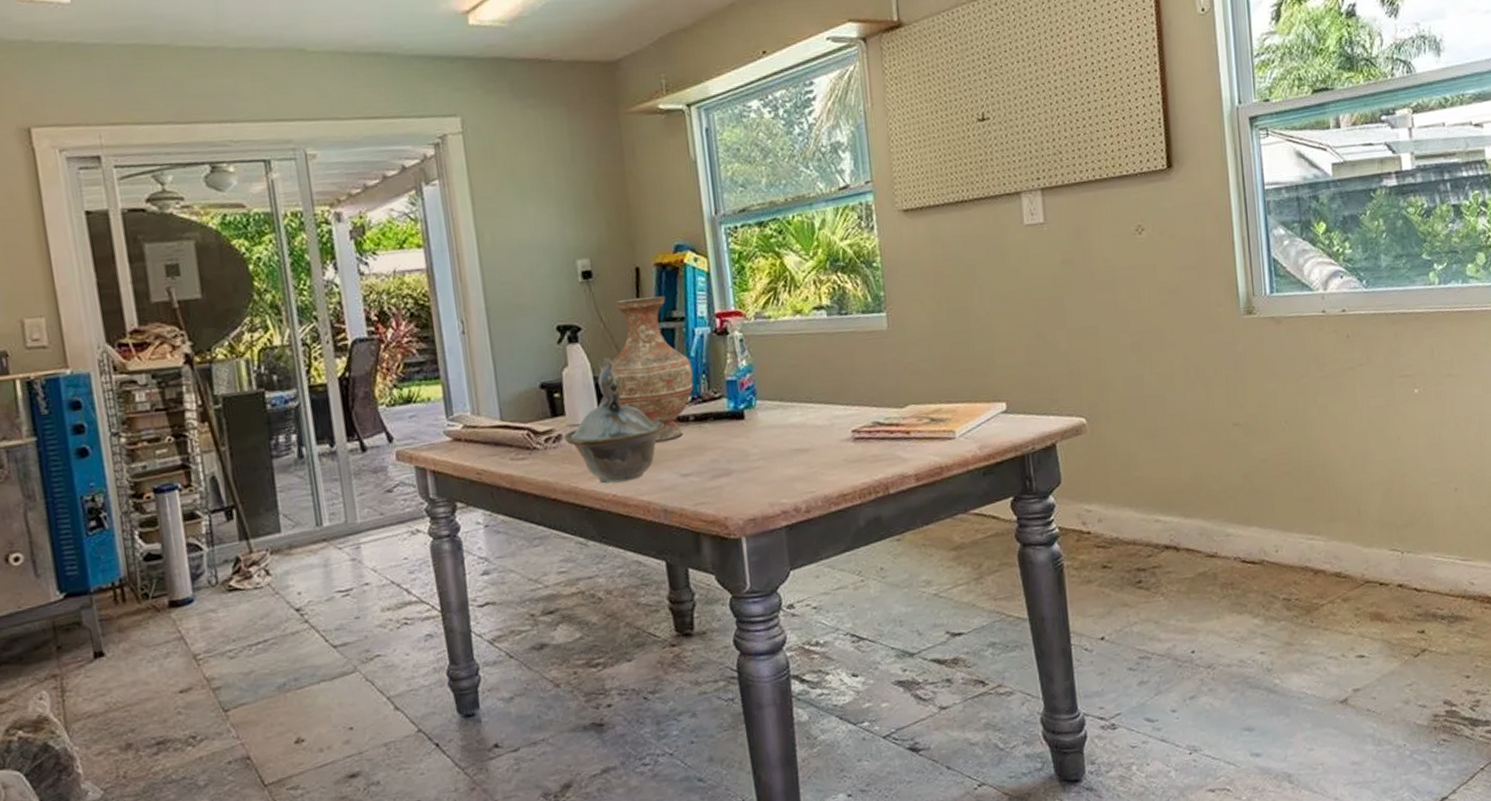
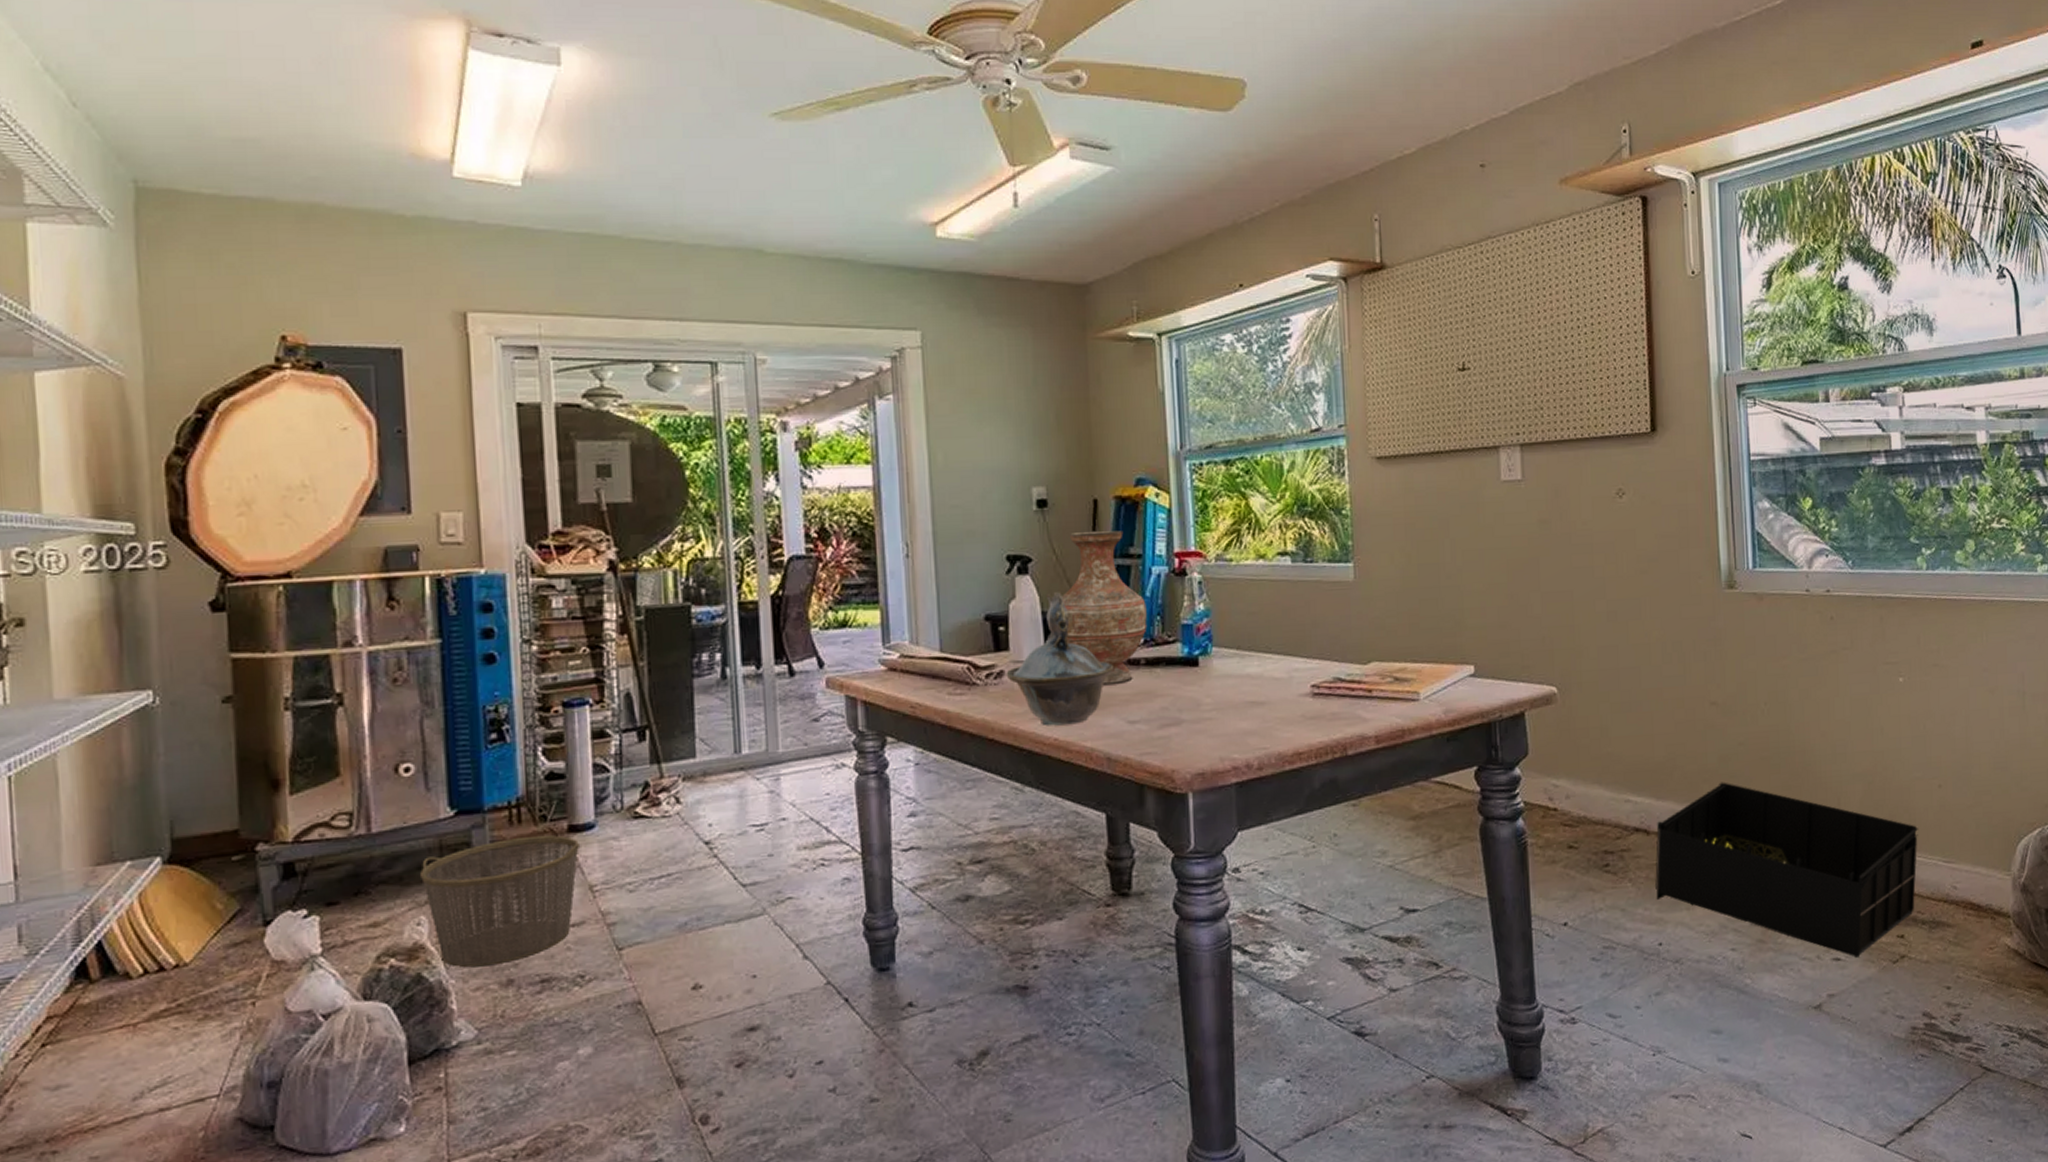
basket: none [37,611,181,735] -> present [419,835,579,968]
storage bin: none [1185,497,1437,655] -> present [1655,782,1919,959]

